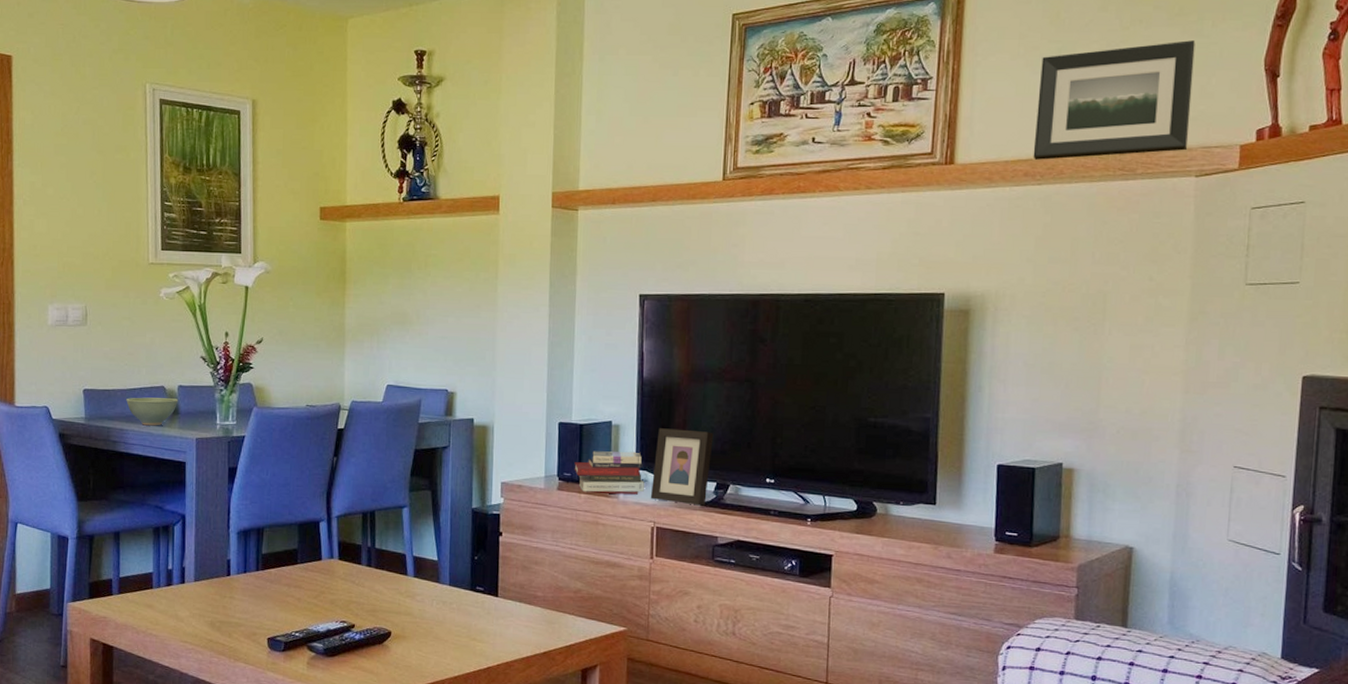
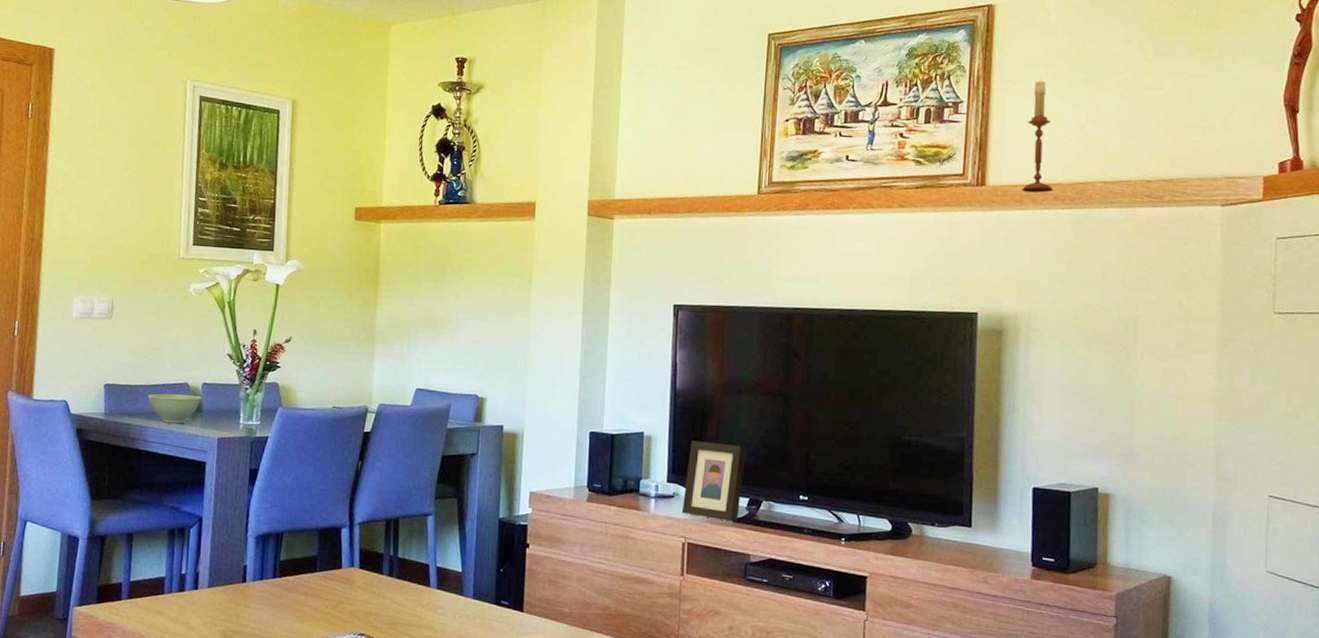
books: present [574,451,644,495] -> none [604,462,676,509]
candlestick: none [991,52,1024,170] -> present [1022,79,1054,193]
picture frame: present [1033,40,1196,160] -> none [1062,74,1217,185]

